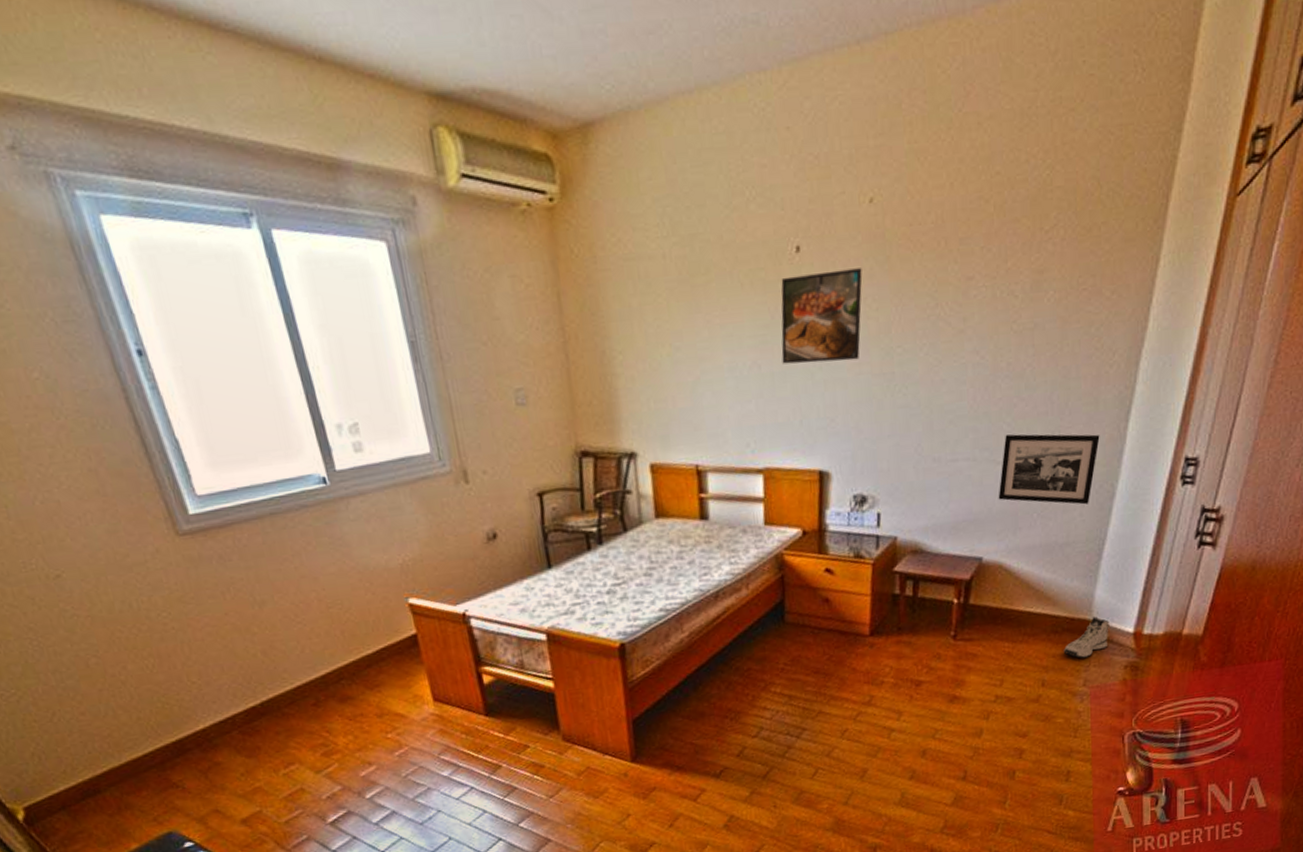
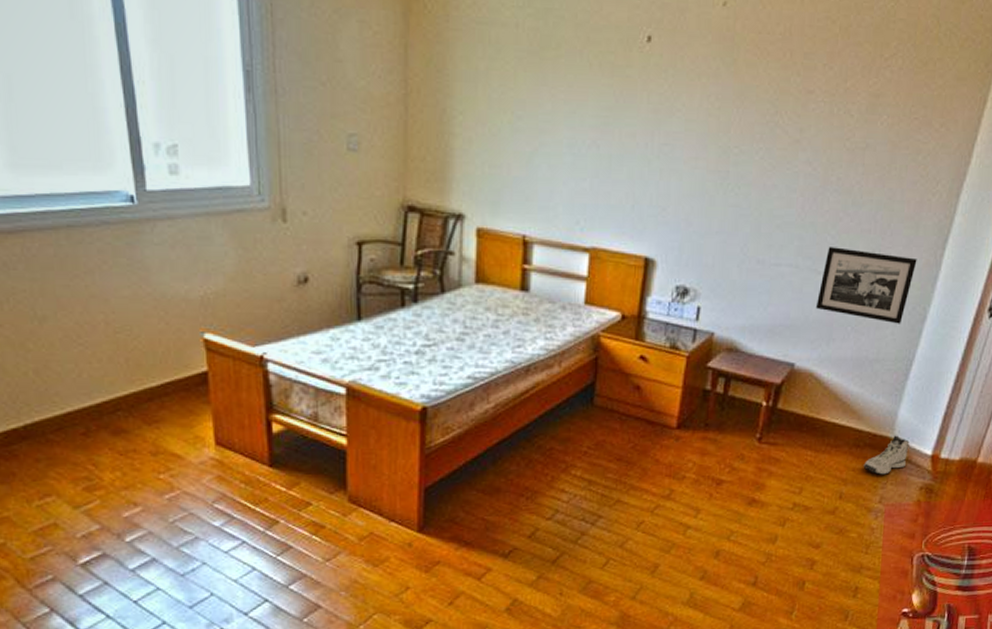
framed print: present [781,268,863,364] -> none [621,64,709,154]

